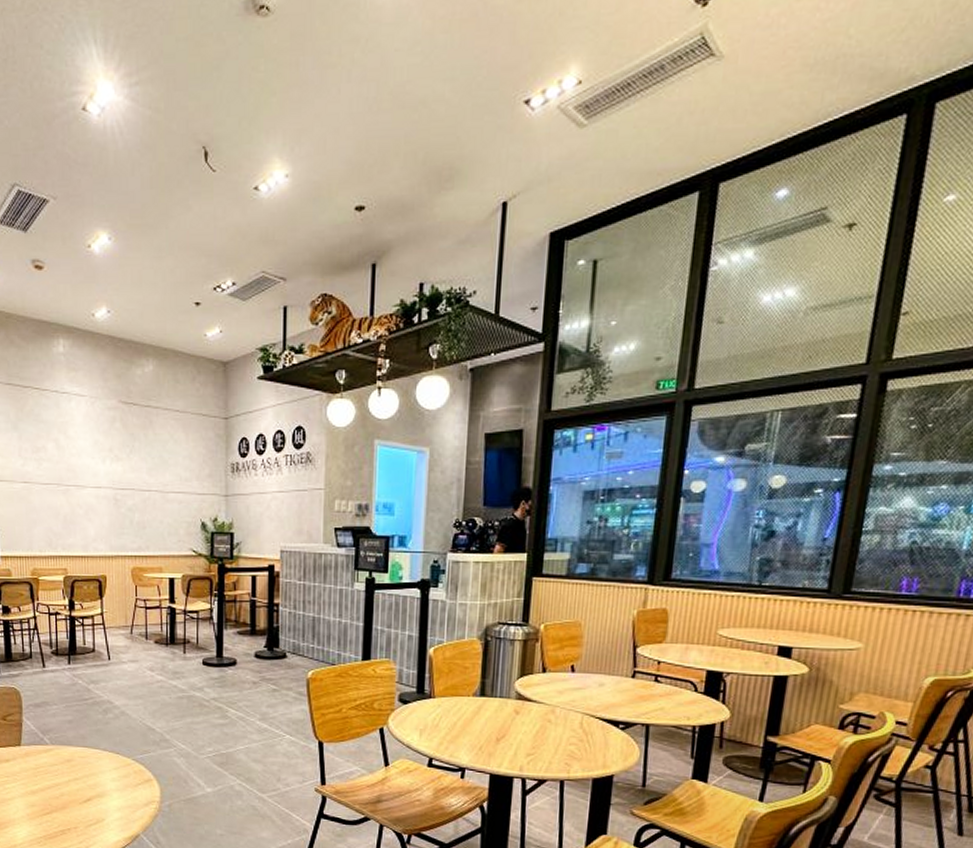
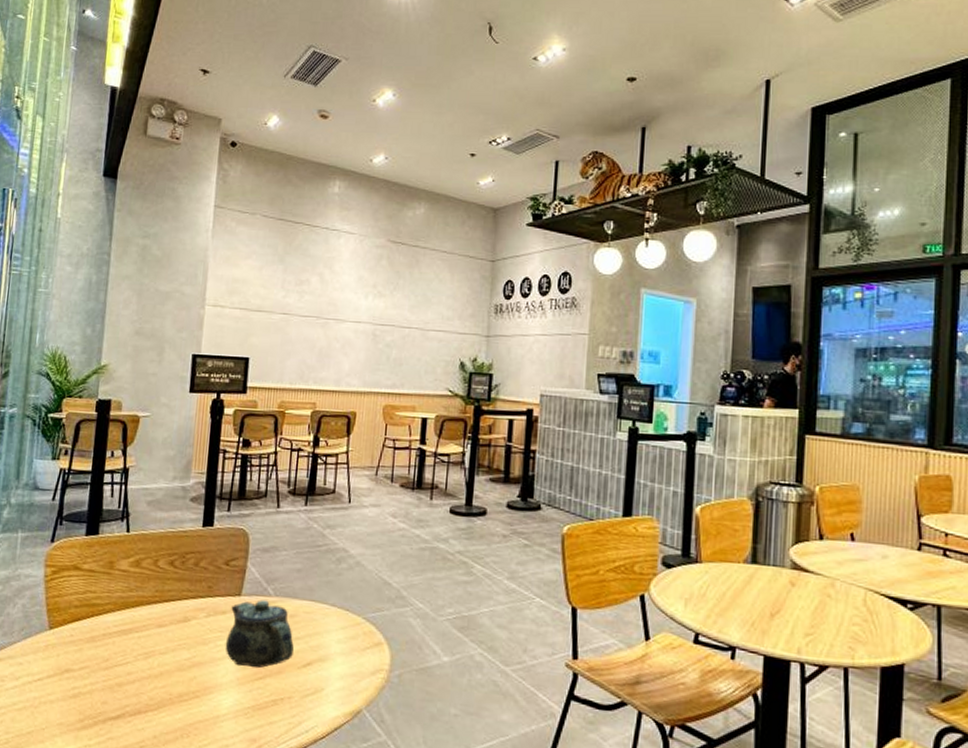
teapot: none [12,748,75,806] -> present [225,600,295,669]

